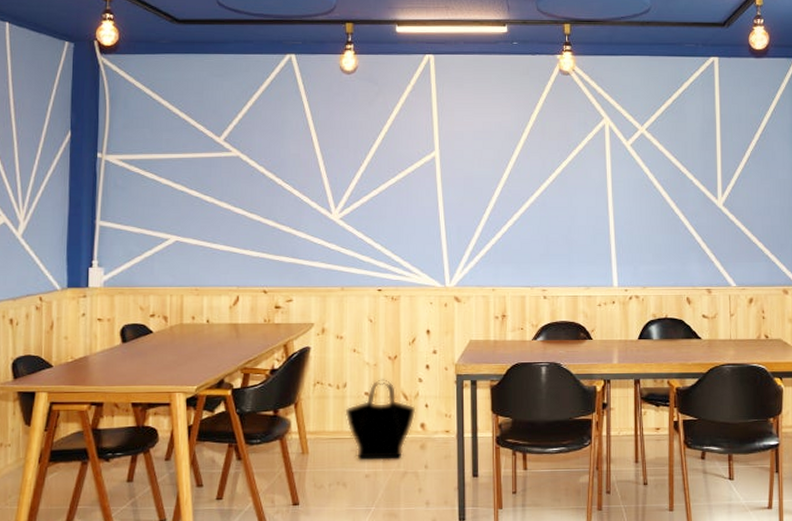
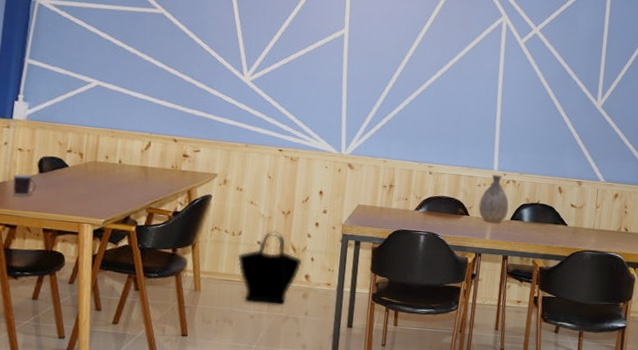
mug: none [95,345,120,371] -> present [13,173,37,198]
vase: none [602,292,635,346] -> present [478,174,509,224]

